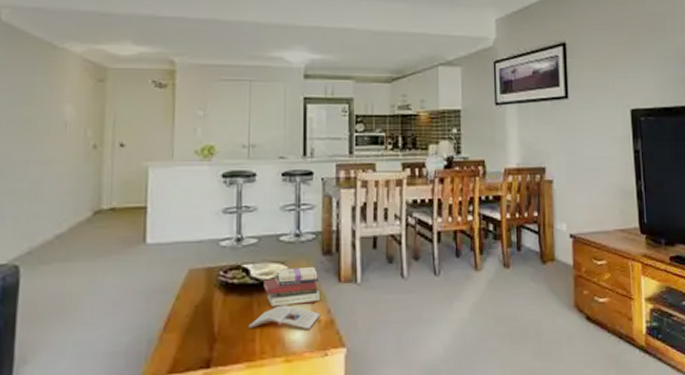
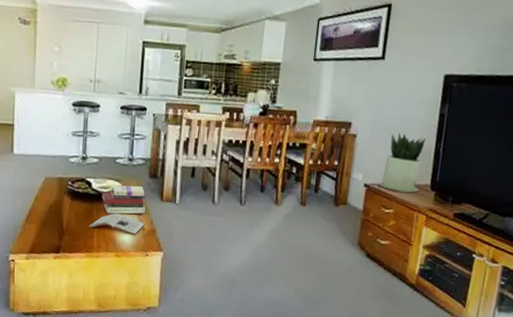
planter: none [584,174,629,240] -> present [378,132,426,194]

